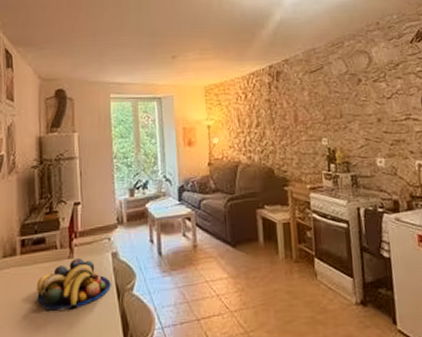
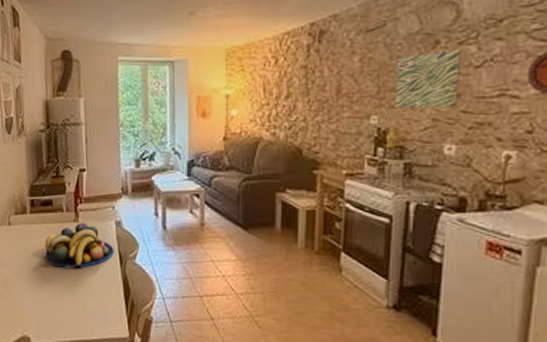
wall art: none [335,85,381,131] -> present [395,49,463,107]

